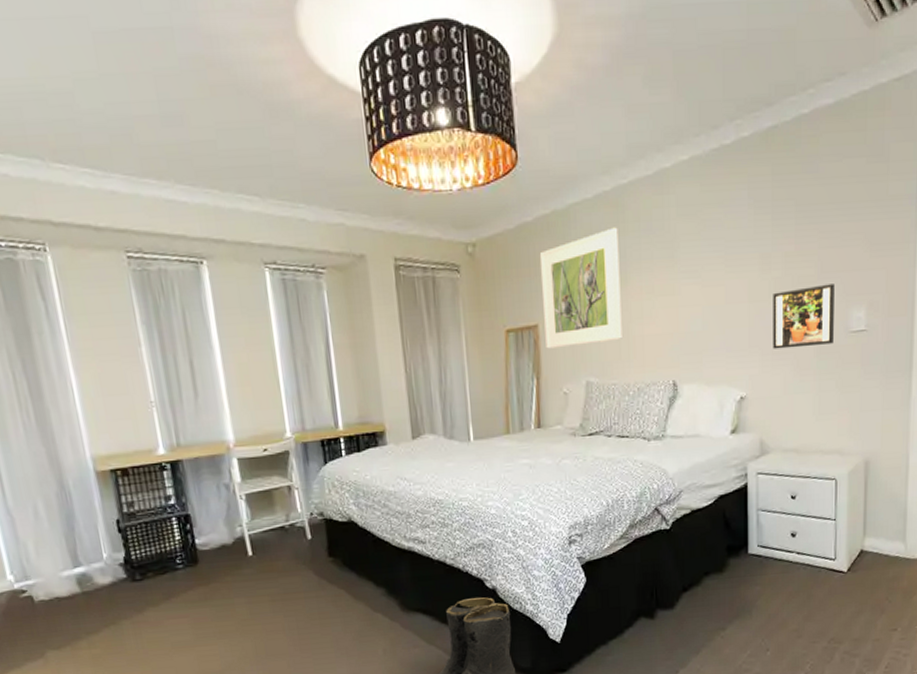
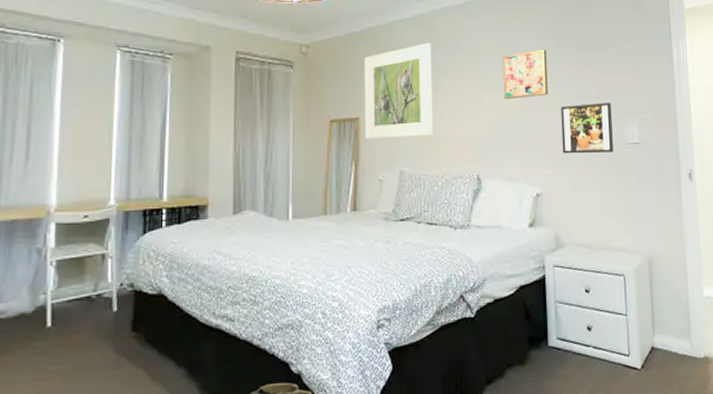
wall art: none [704,223,758,291] -> present [502,49,548,100]

